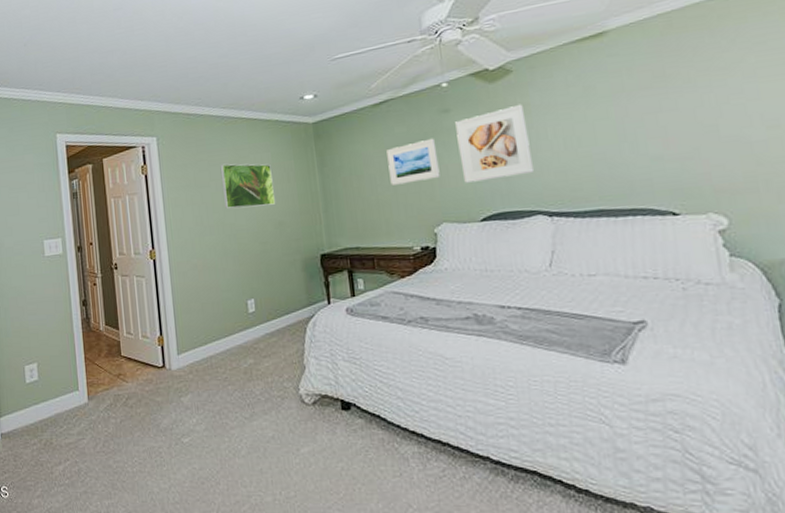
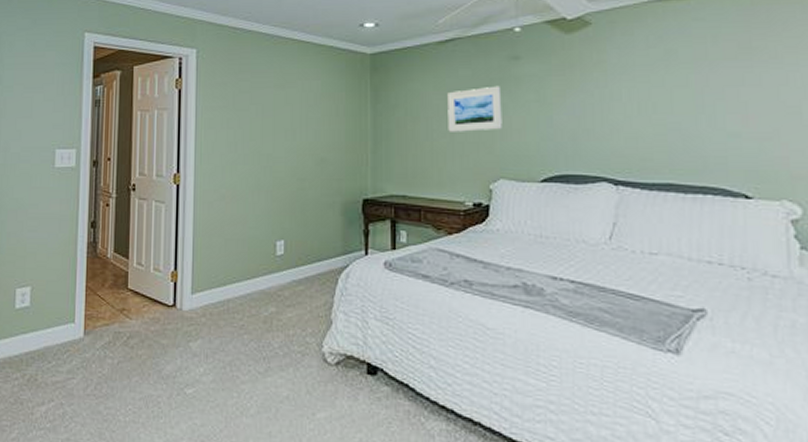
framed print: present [220,163,276,209] -> none [263,87,321,138]
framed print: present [455,104,533,183] -> none [525,60,602,138]

